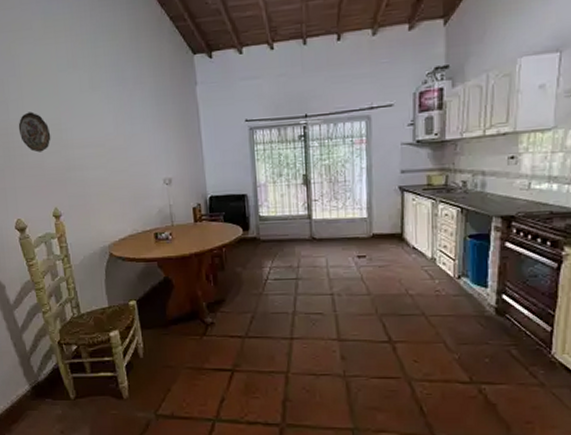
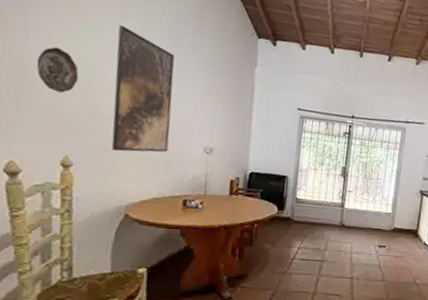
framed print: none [72,77,133,197] -> present [111,25,175,152]

